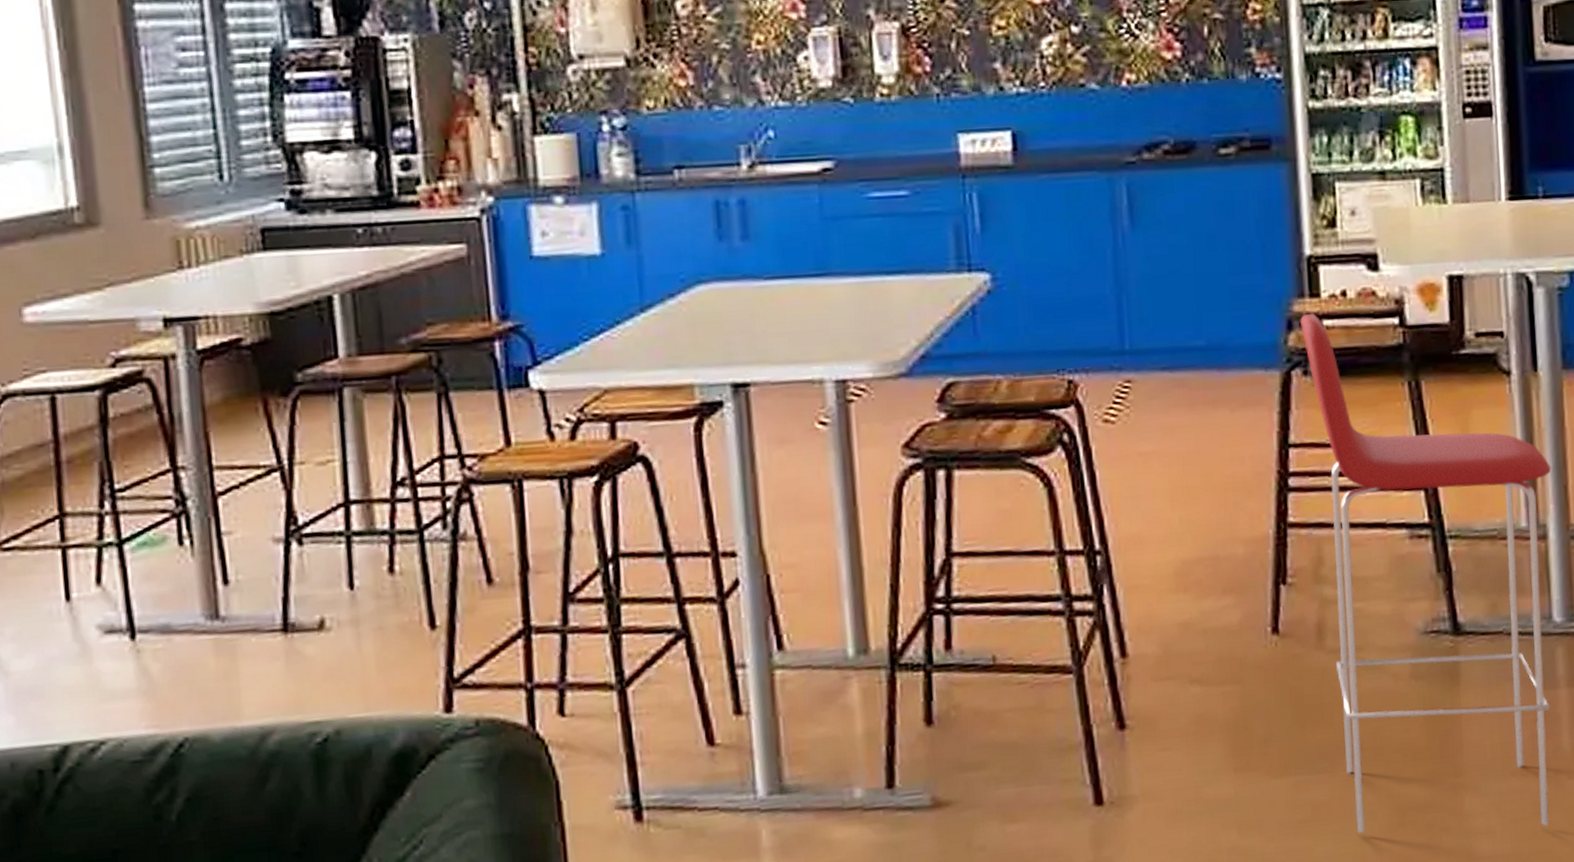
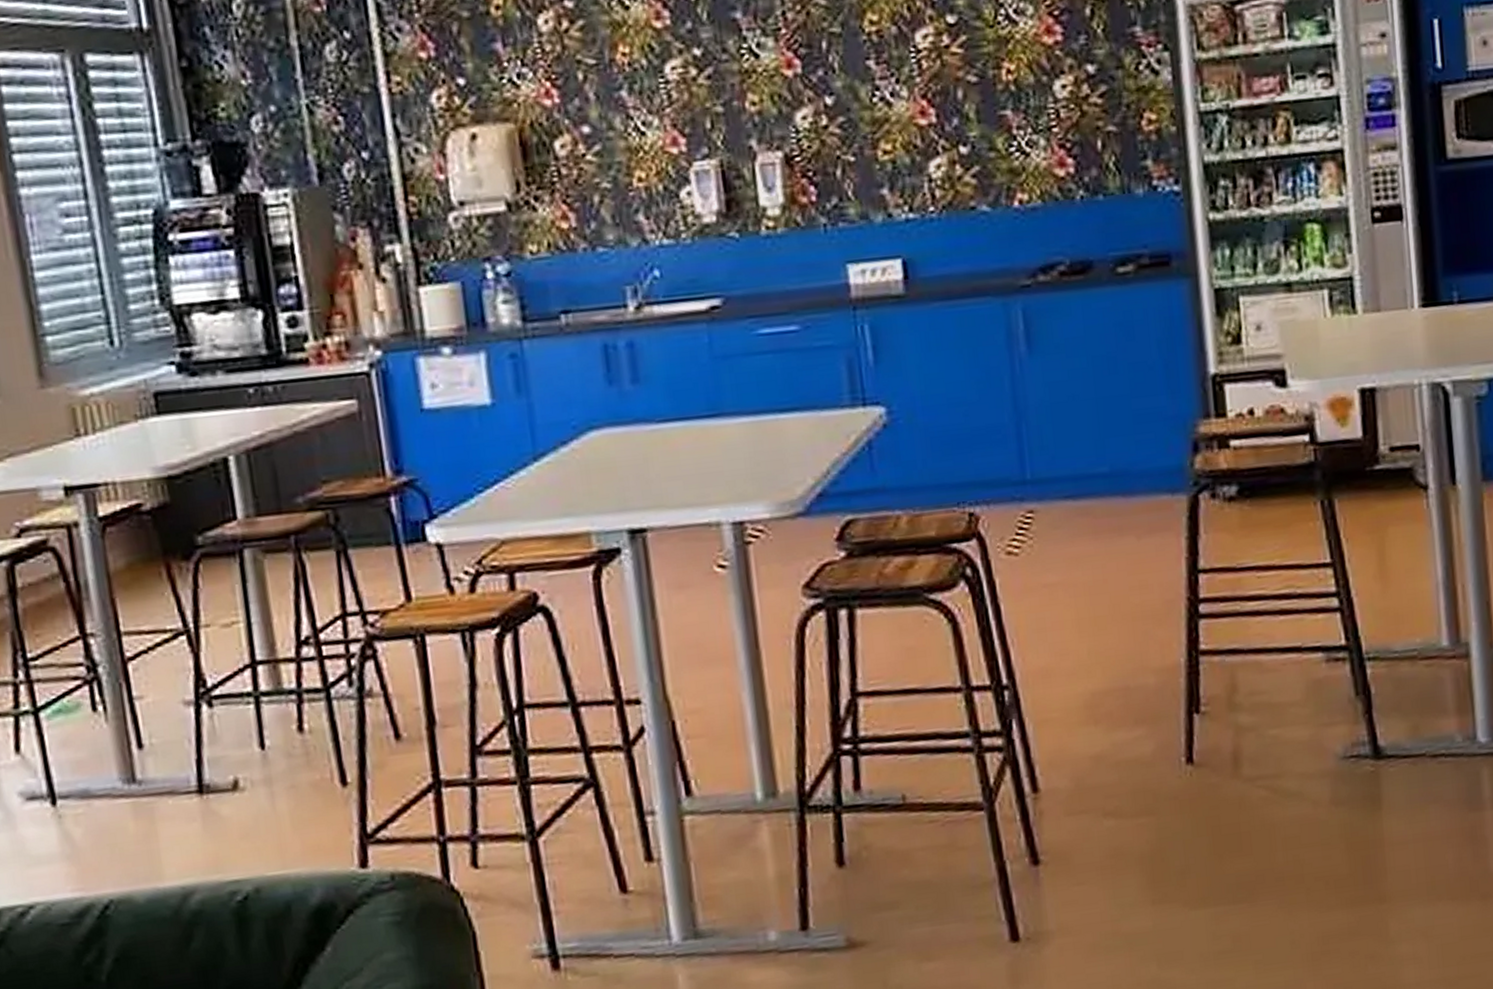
bar stool: present [1300,313,1551,833] -> none [1207,433,1478,963]

